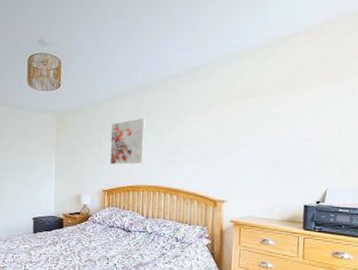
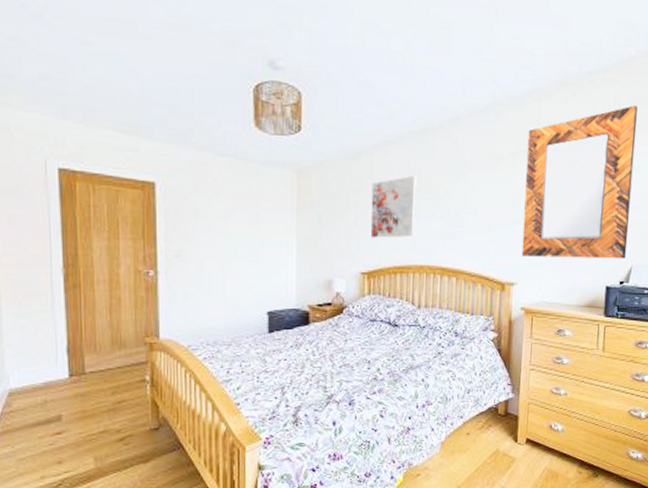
home mirror: none [230,60,328,183] -> present [521,105,638,259]

